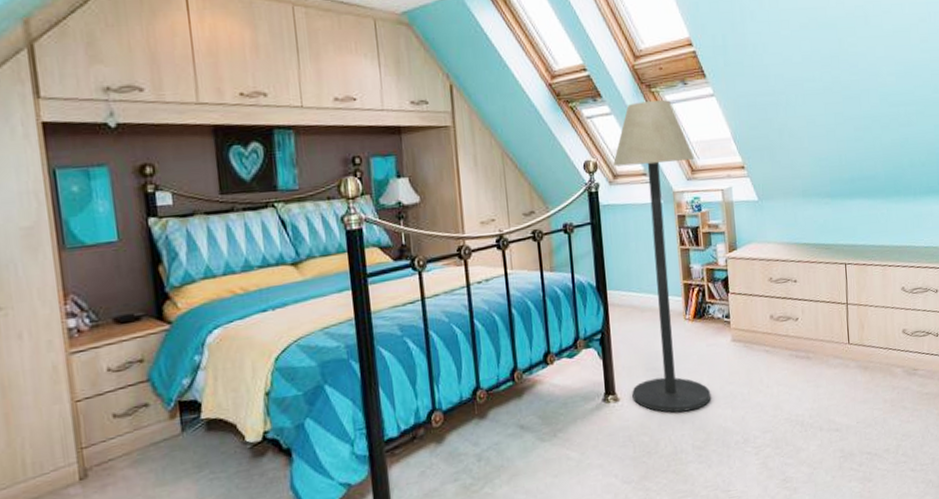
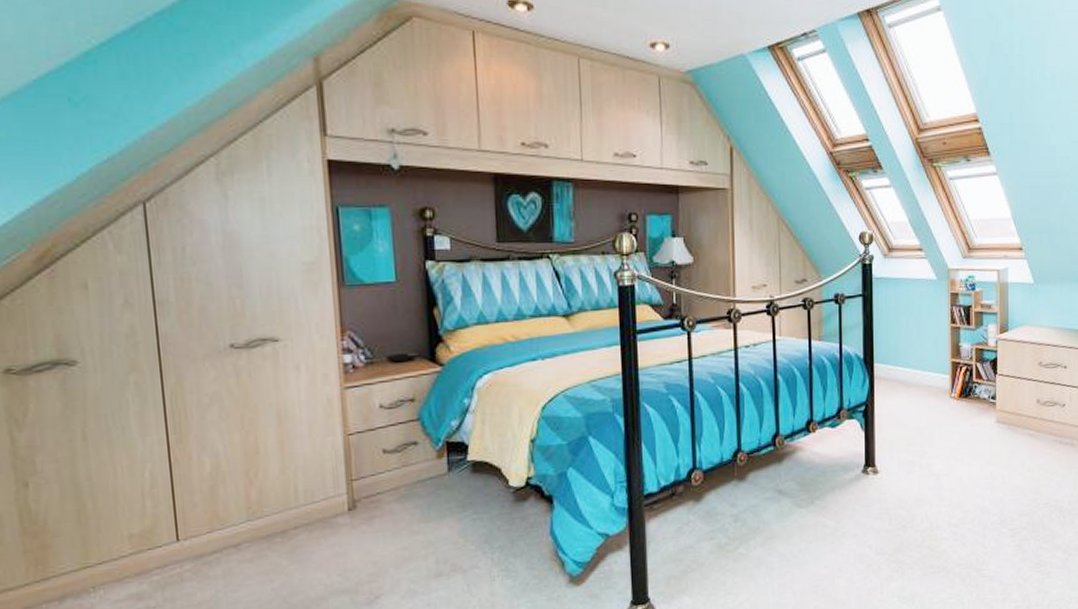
floor lamp: present [612,100,711,413] -> none [888,176,972,489]

